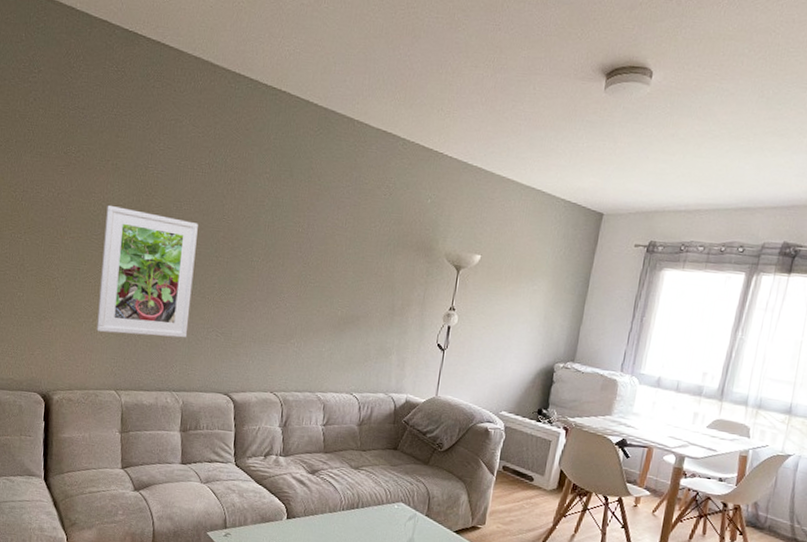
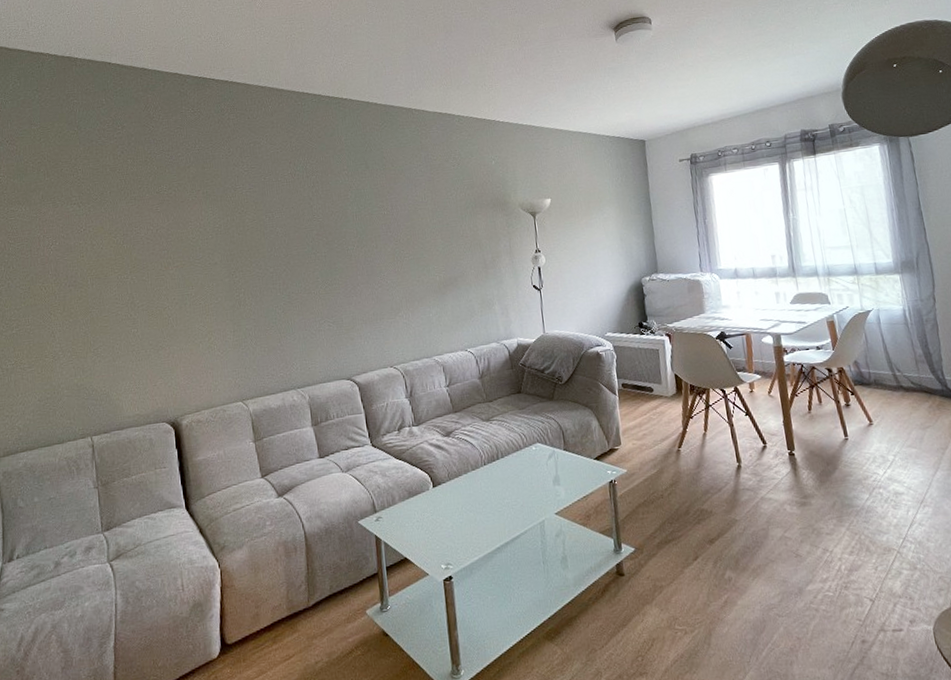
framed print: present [96,204,198,338] -> none [204,227,302,349]

